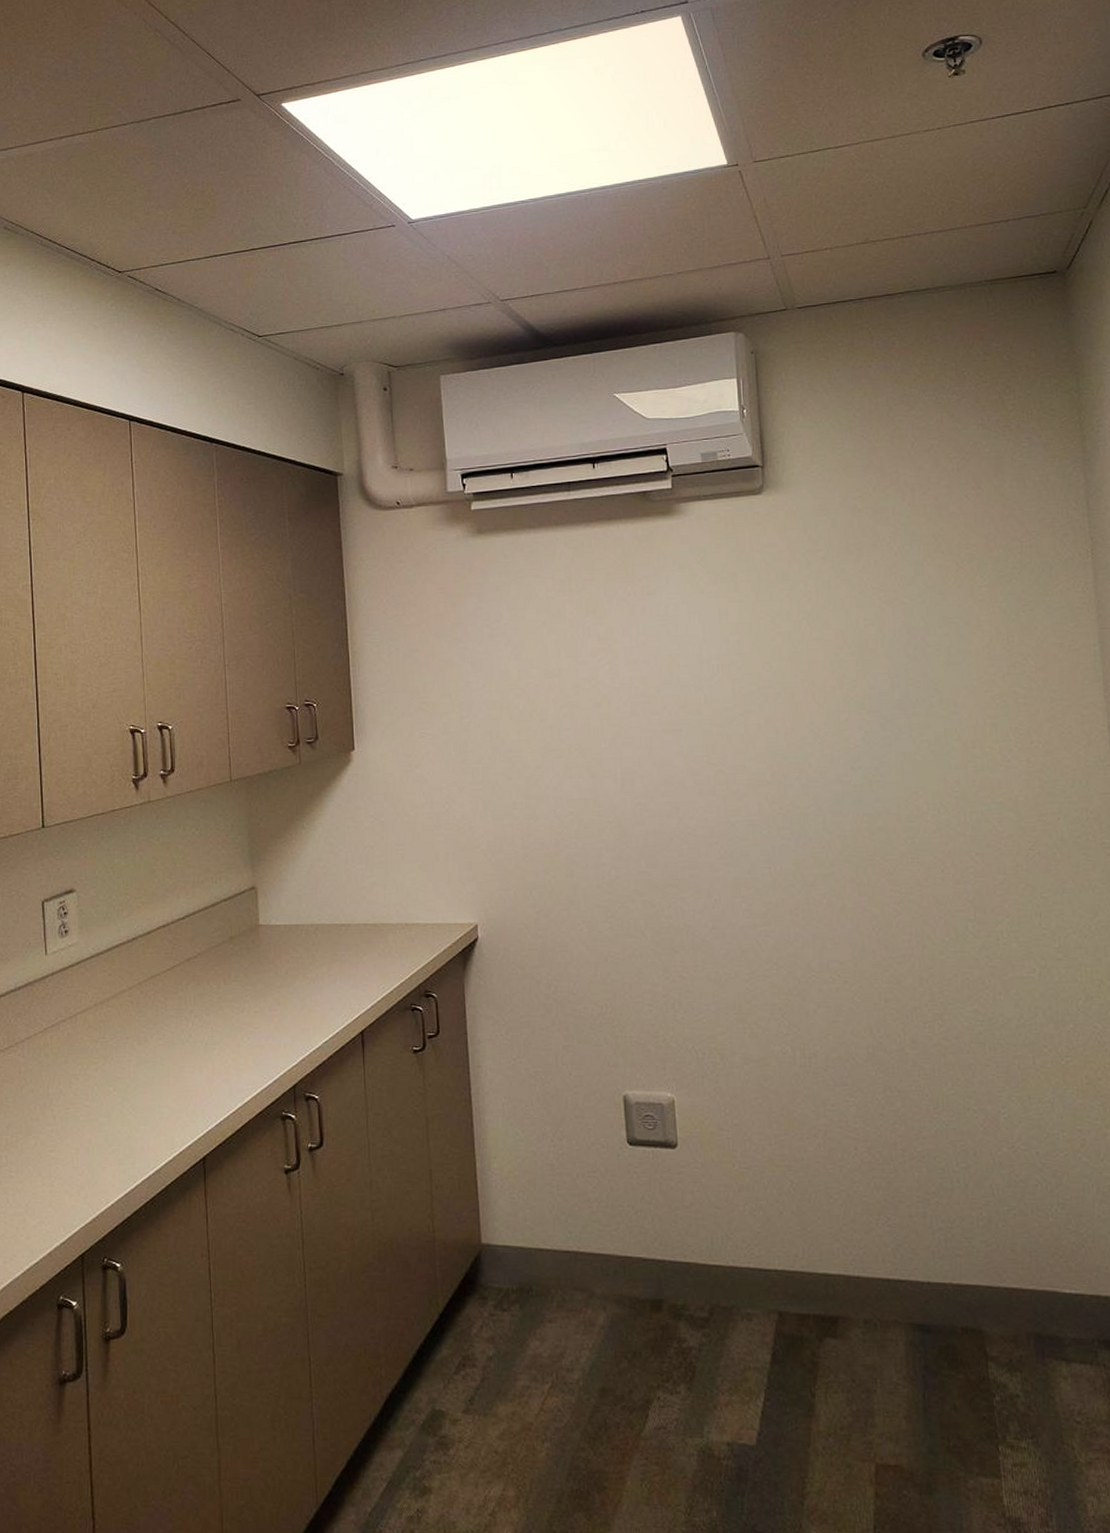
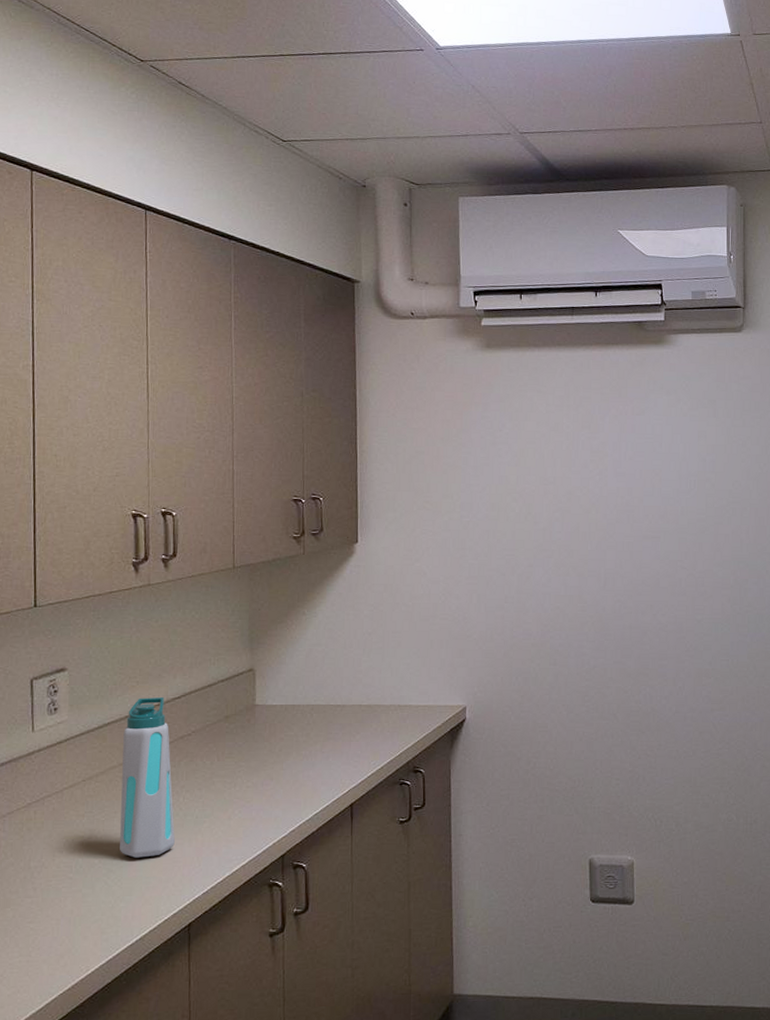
water bottle: none [131,918,186,1086] -> present [120,697,175,858]

